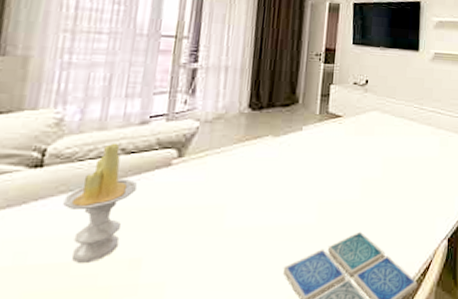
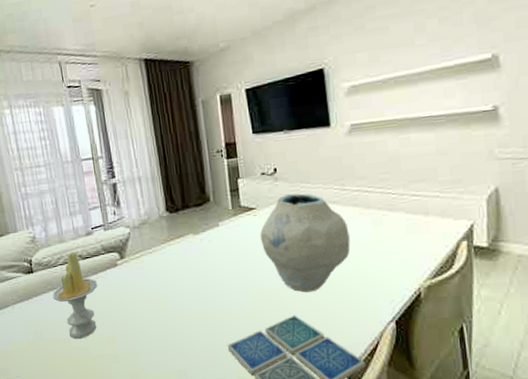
vase: none [341,107,421,207] -> present [260,193,351,293]

